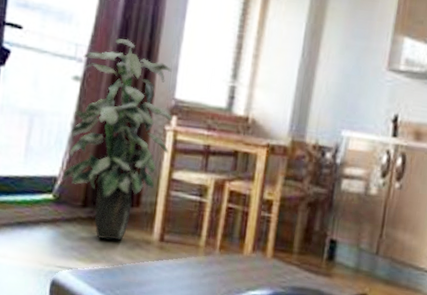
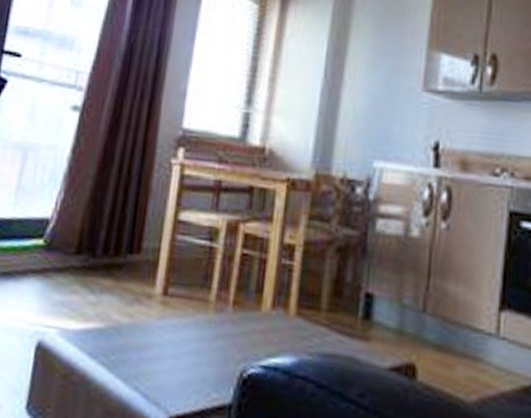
indoor plant: present [62,38,173,240] -> none [54,64,180,294]

